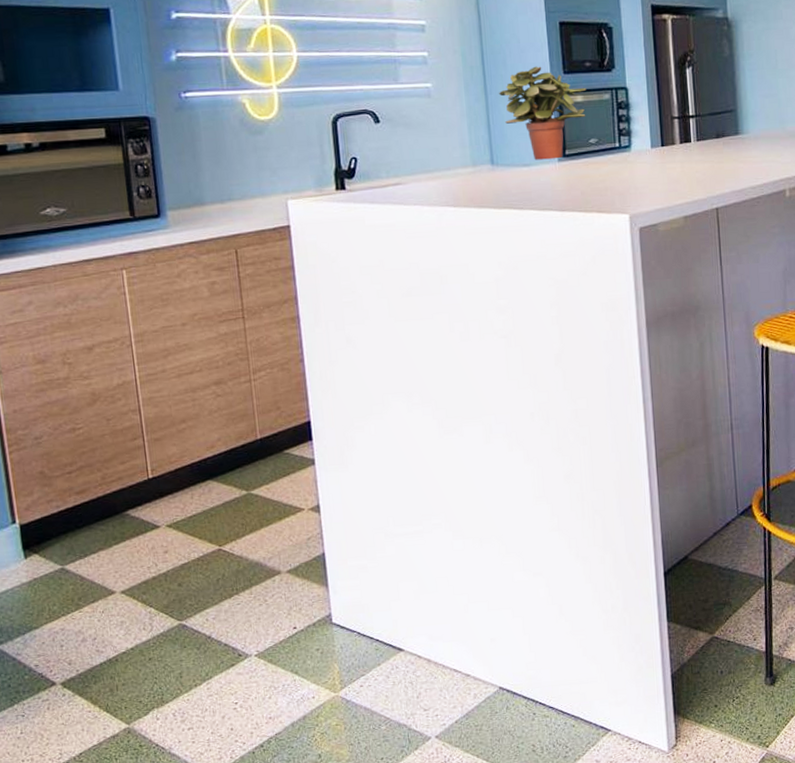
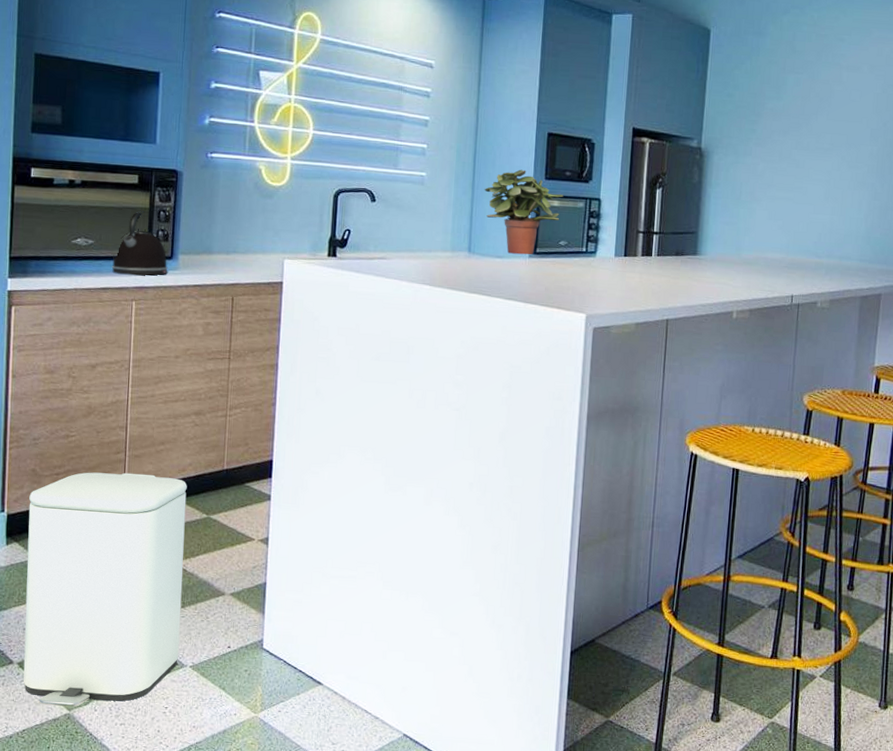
pedal bin: none [41,457,242,724] -> present [23,472,187,707]
kettle: none [91,168,157,243] -> present [111,211,168,276]

